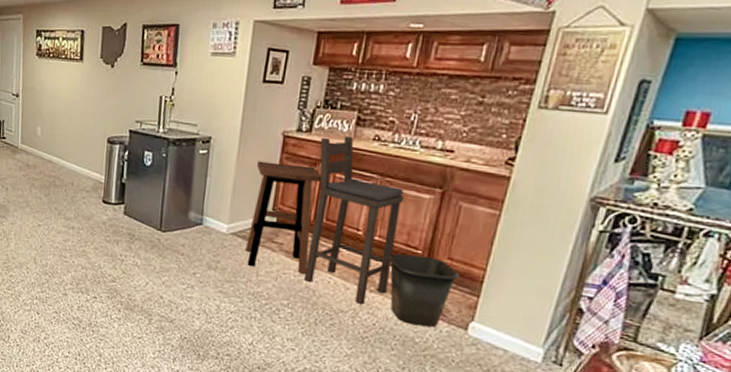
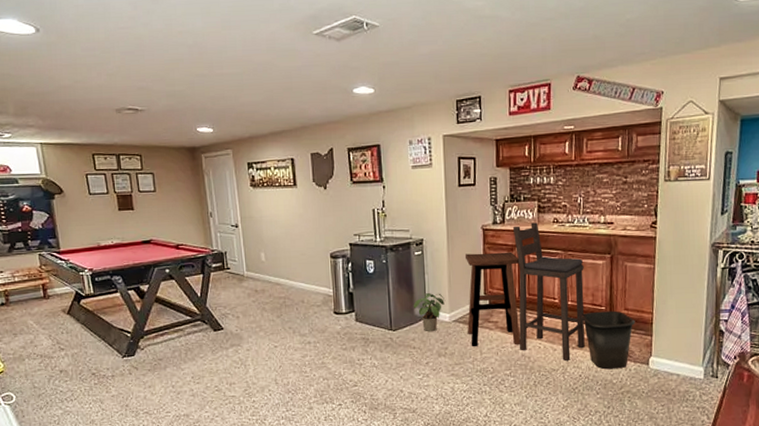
potted plant: none [188,197,226,241] -> present [413,293,446,332]

